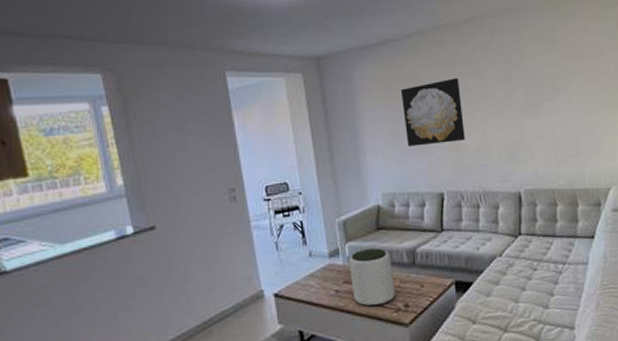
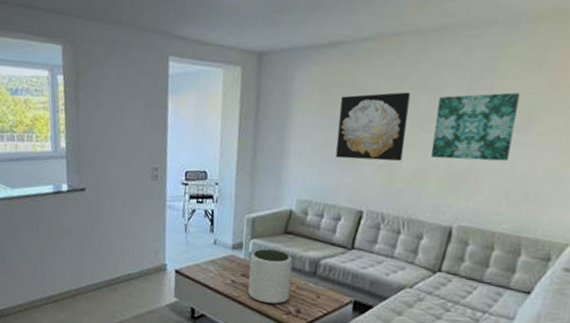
wall art: none [483,67,549,132] -> present [430,92,520,162]

